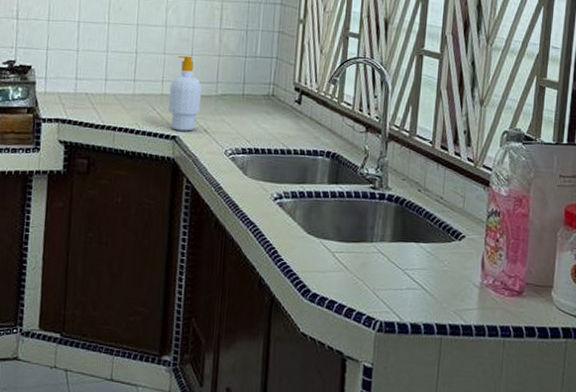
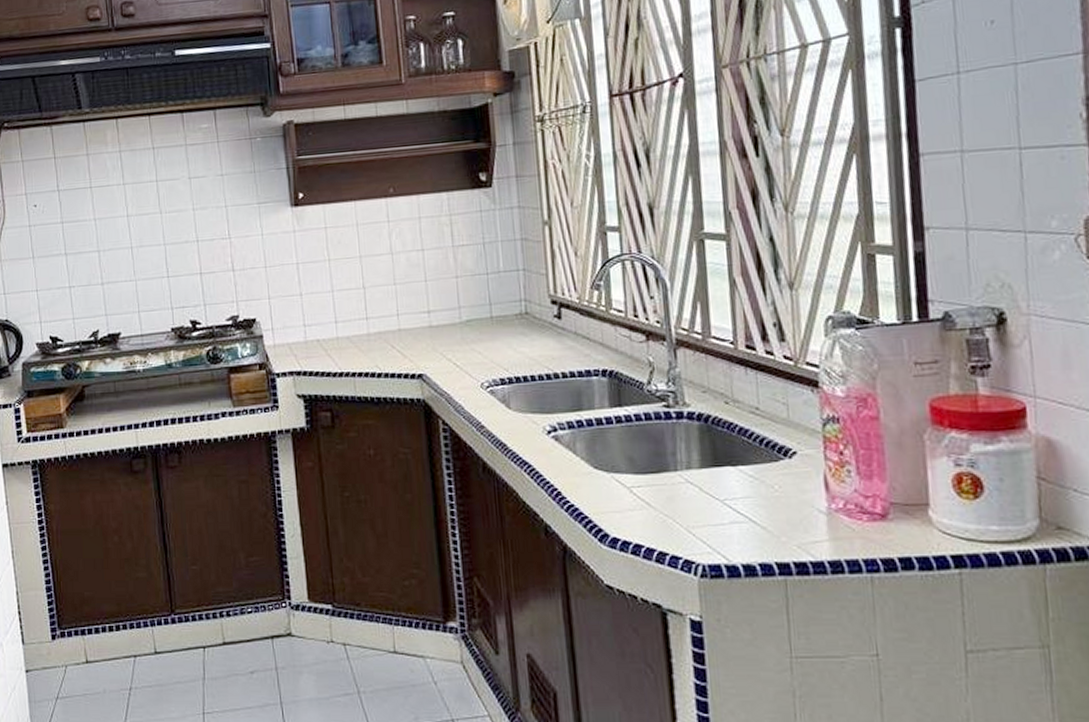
soap bottle: present [168,55,202,131] -> none [406,282,446,368]

